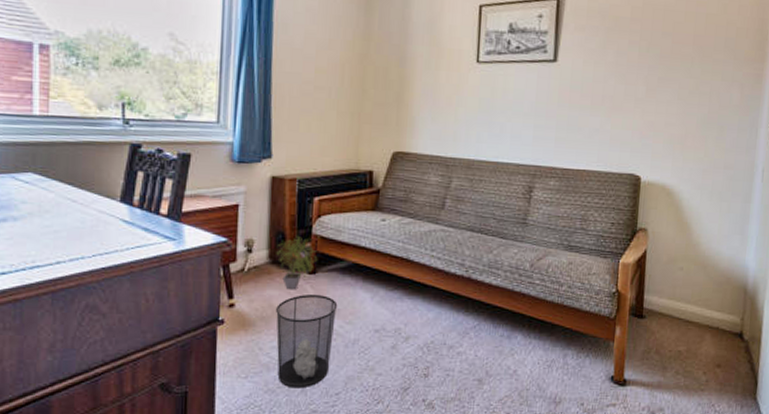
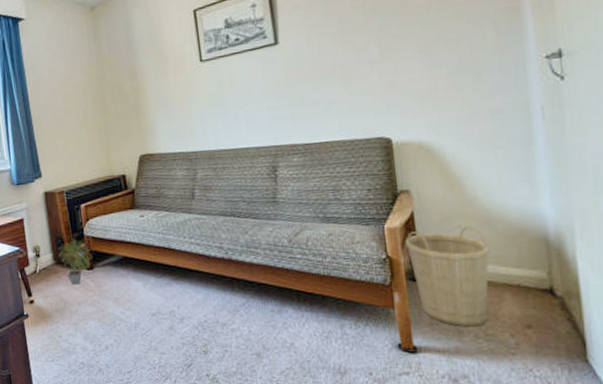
waste bin: present [276,294,338,389] -> none [66,286,119,369]
basket: none [634,269,702,363] -> present [405,226,491,327]

